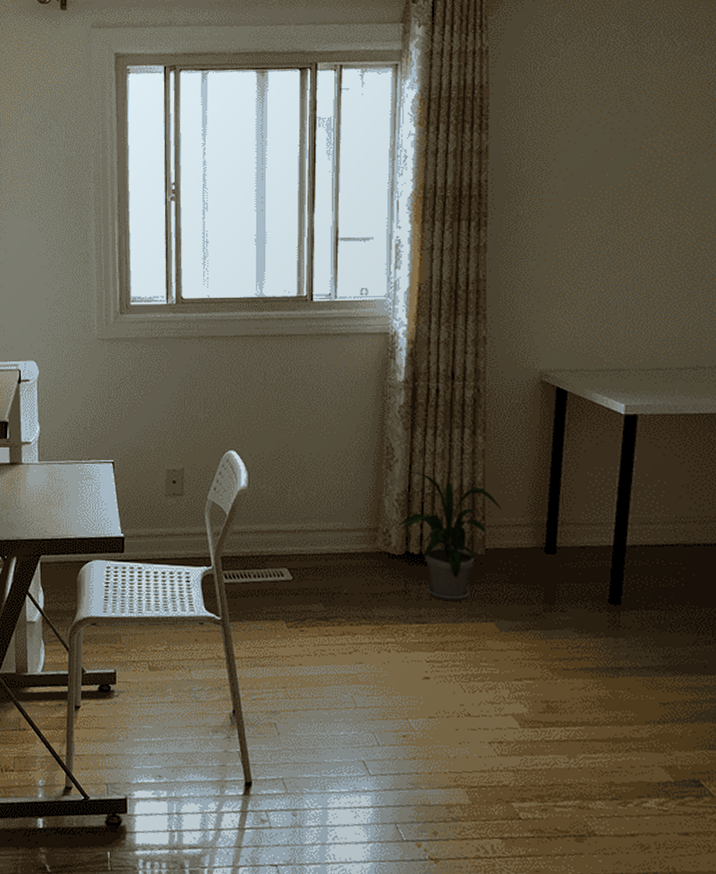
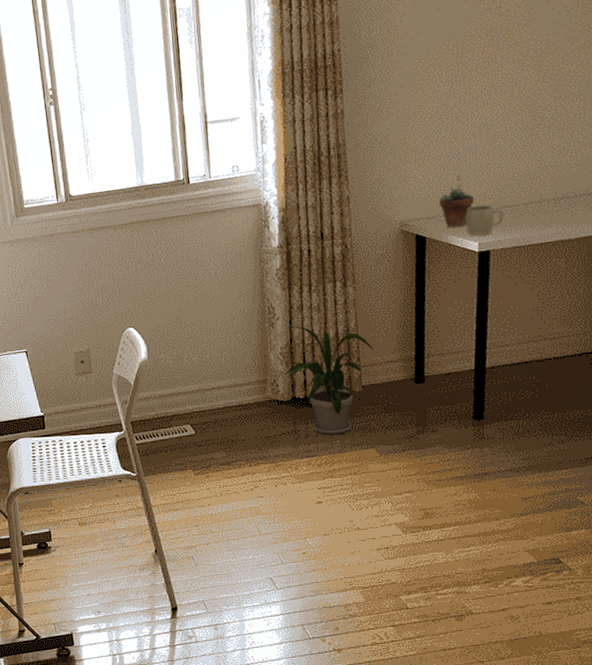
succulent plant: none [585,327,622,385] -> present [439,174,474,228]
mug: none [612,363,655,396] -> present [465,204,504,236]

